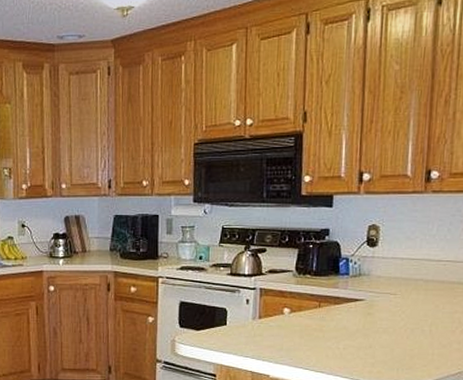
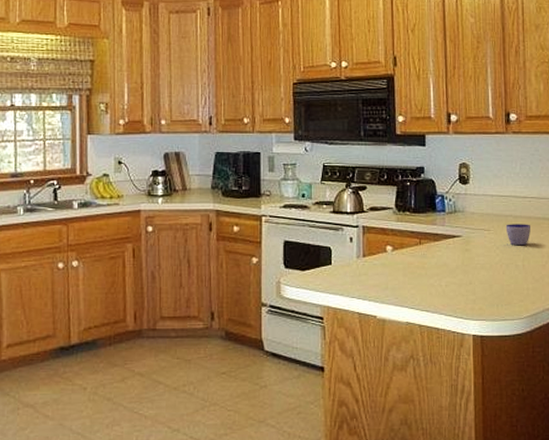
cup: none [414,288,442,311] -> present [505,224,530,246]

